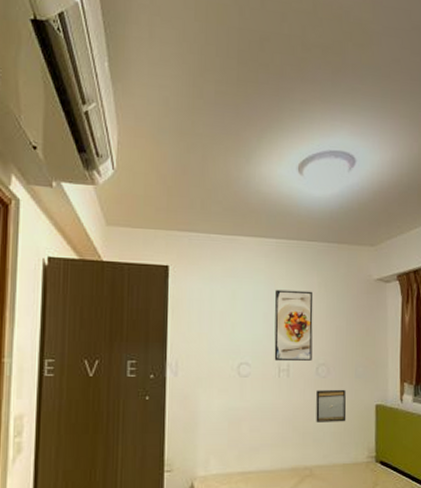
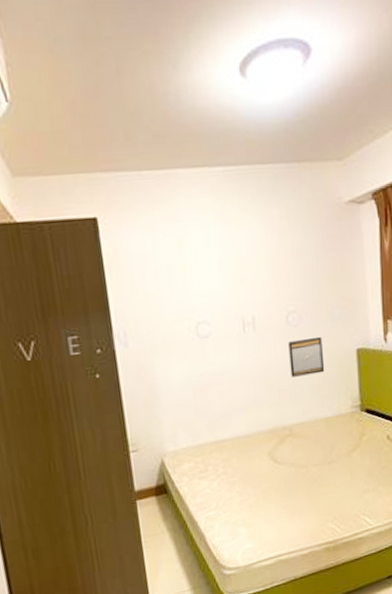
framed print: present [274,289,313,362] -> none [229,226,280,315]

